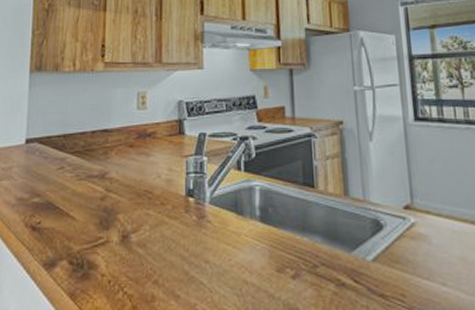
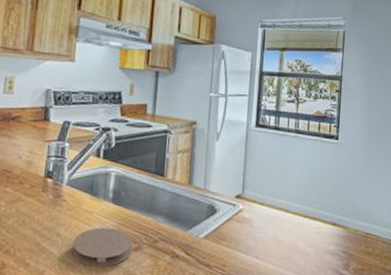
coaster: none [222,251,290,298] -> present [72,228,133,267]

